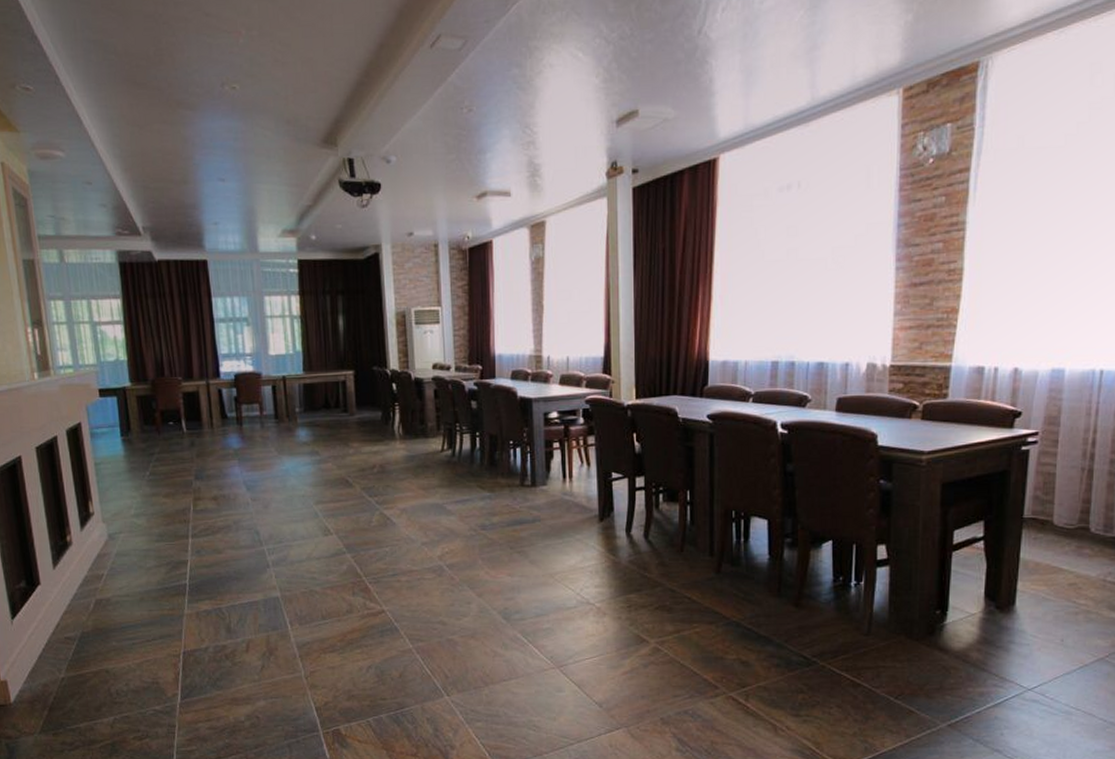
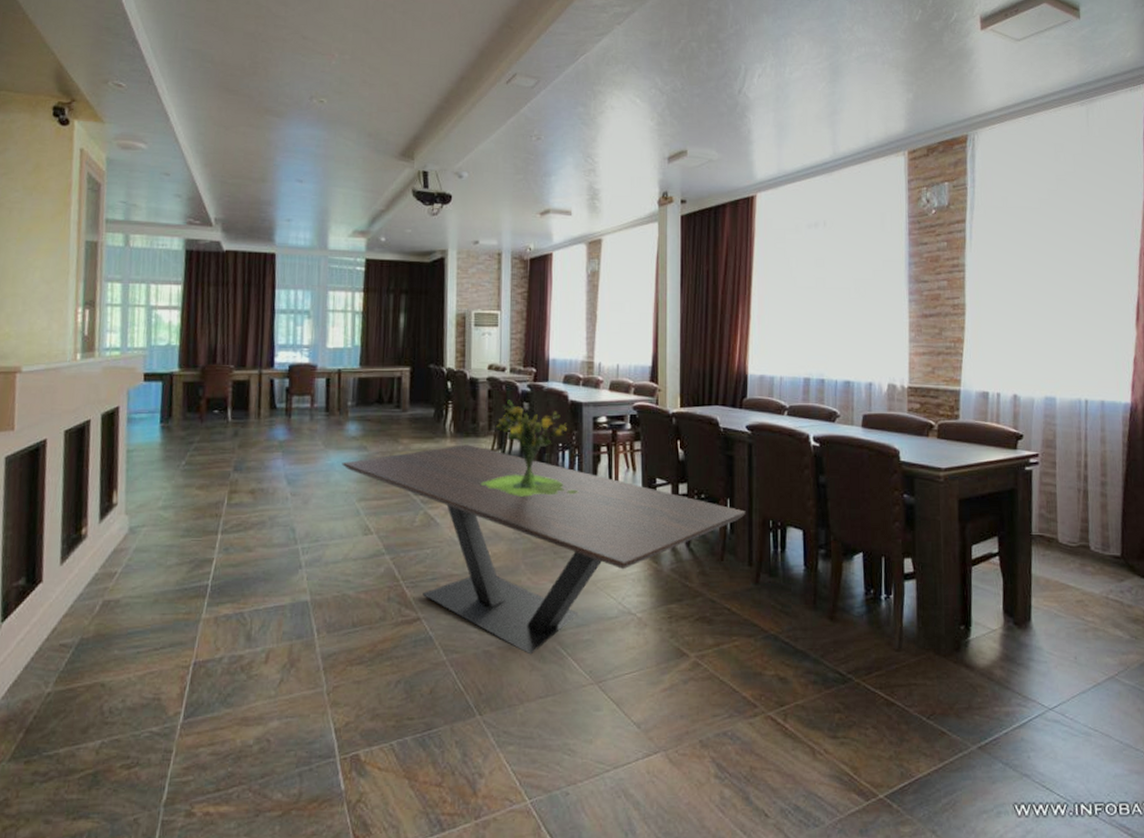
dining table: none [296,446,707,643] -> present [342,444,746,655]
bouquet: none [434,399,532,495] -> present [481,400,578,497]

